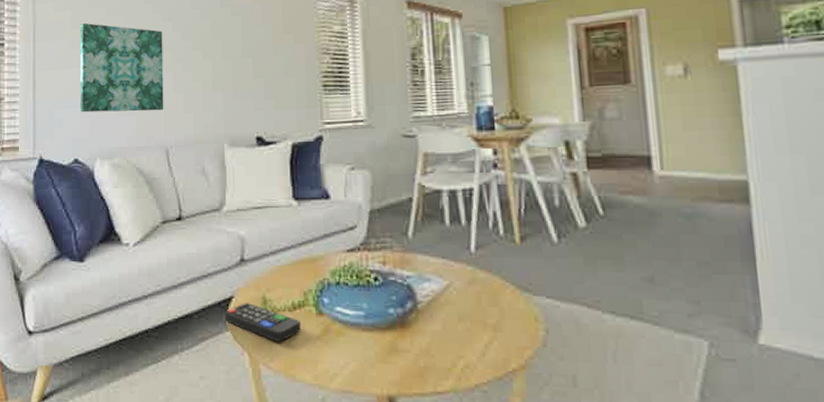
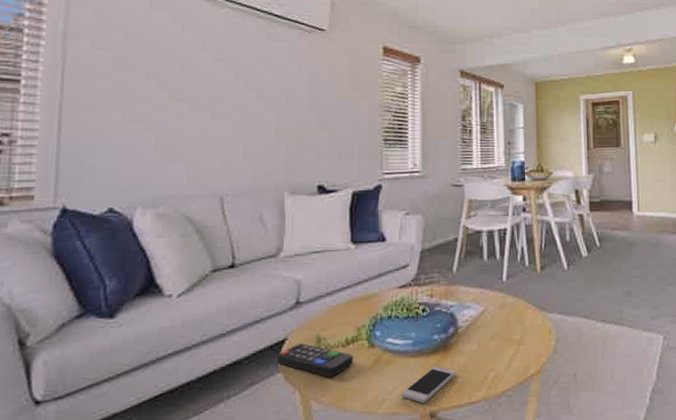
wall art: present [80,22,164,113] -> none [119,64,223,159]
smartphone: none [355,344,417,385] -> present [402,366,456,404]

